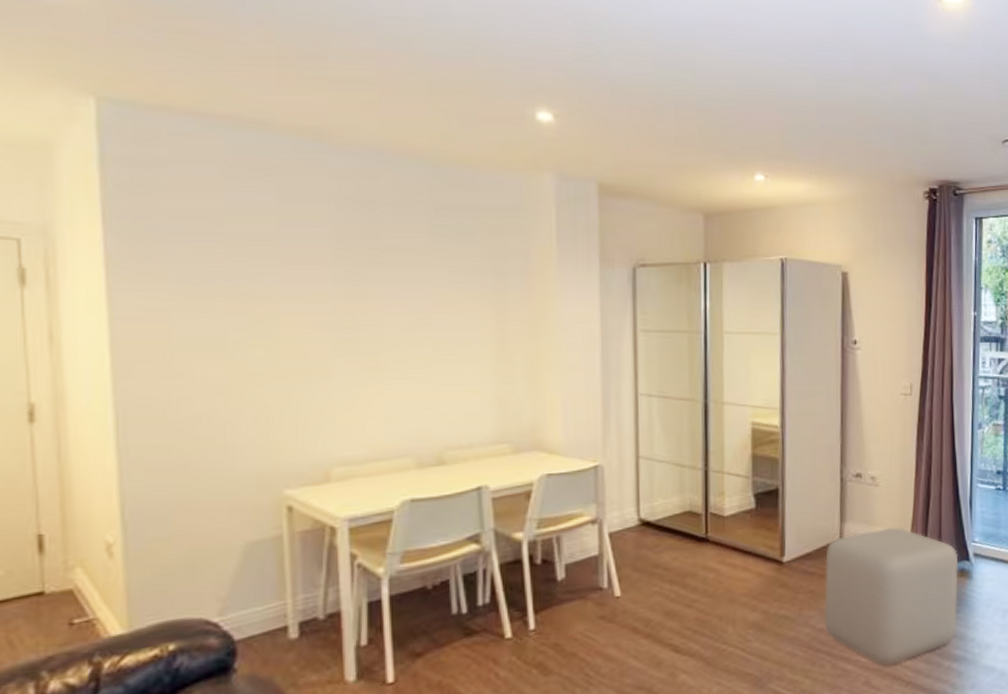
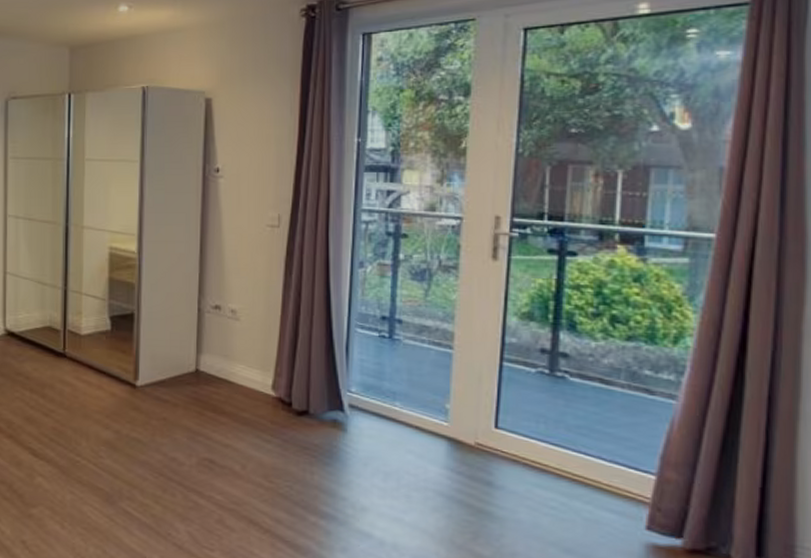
pouf: present [823,527,959,666] -> none [176,364,331,509]

